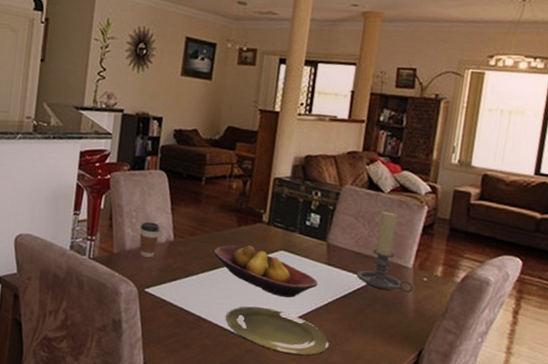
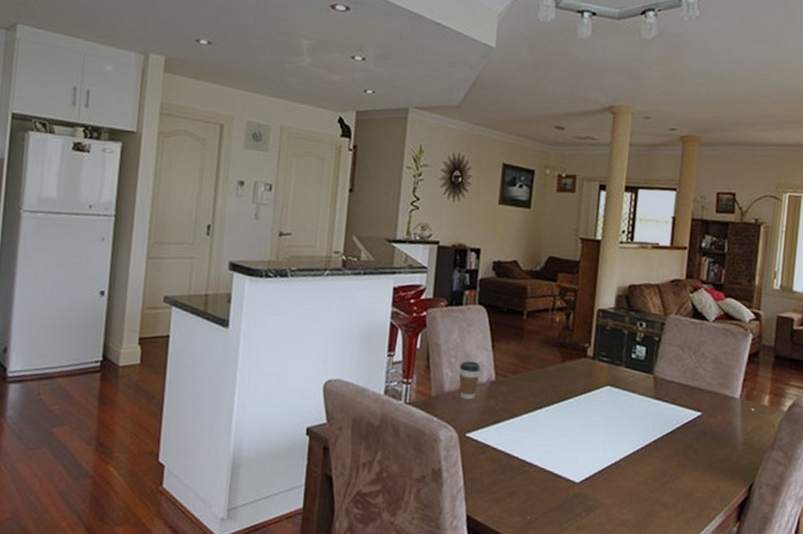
fruit bowl: present [213,245,318,298] -> none [537,381,646,436]
plate: present [226,306,329,355] -> none [552,447,659,497]
candle holder: present [356,211,414,293] -> none [684,340,742,425]

